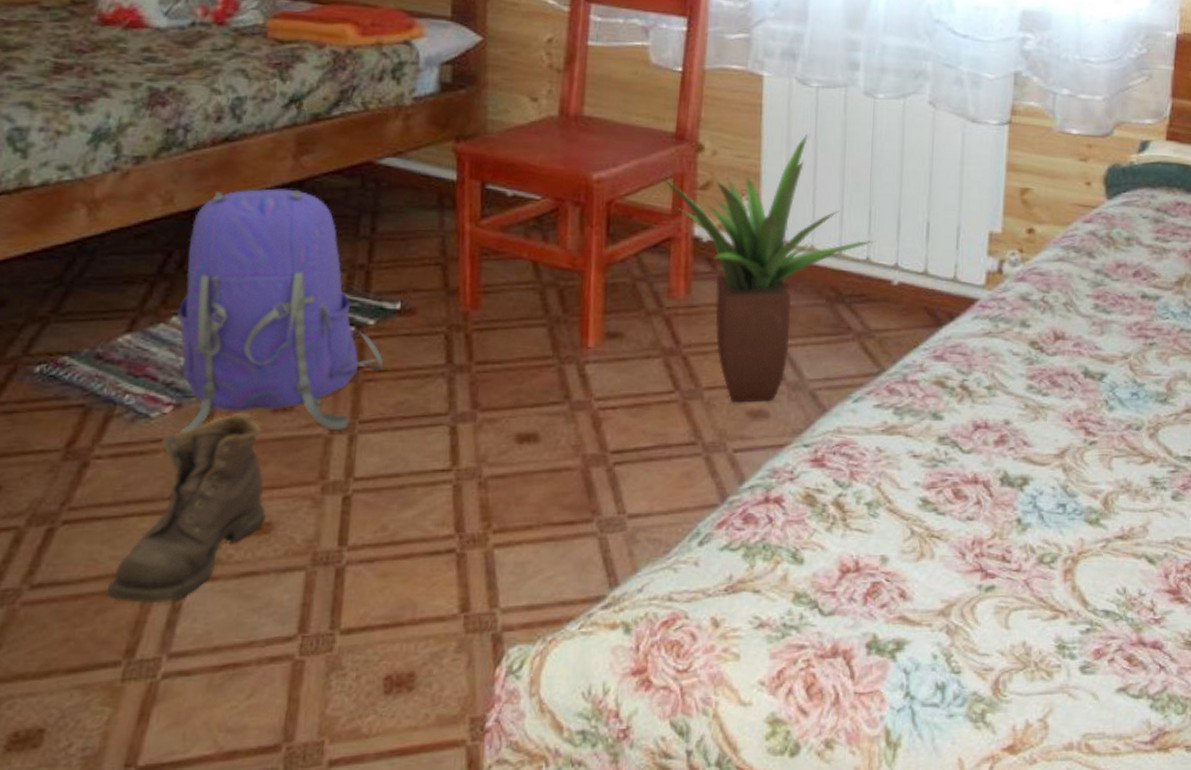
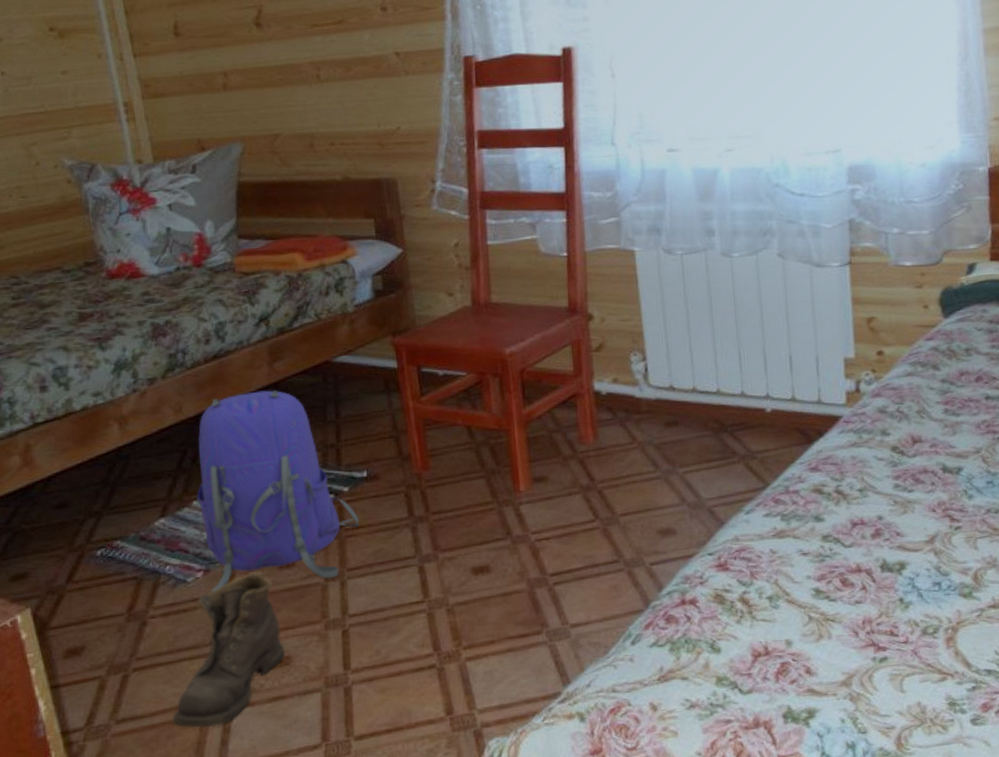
potted plant: present [658,133,875,403] -> none [559,294,747,525]

